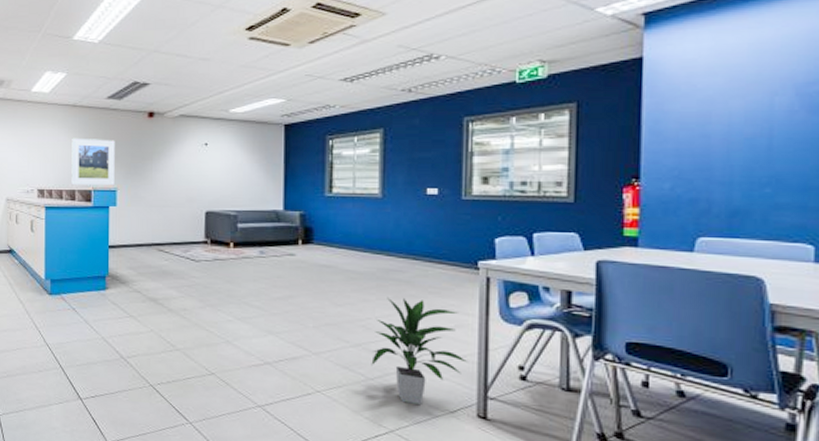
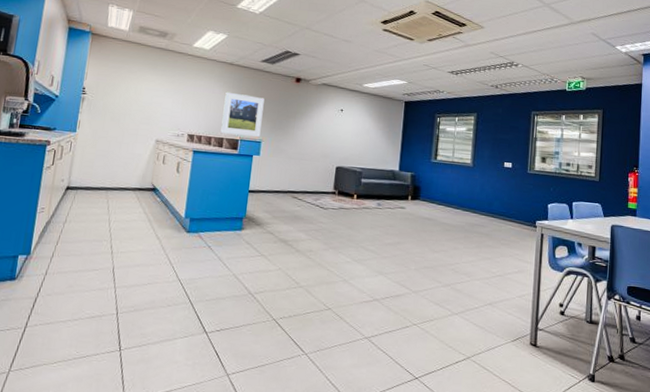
indoor plant: present [371,297,467,404] -> none [456,246,525,335]

